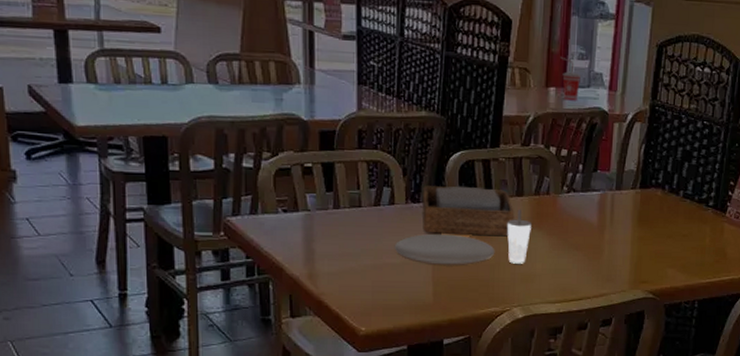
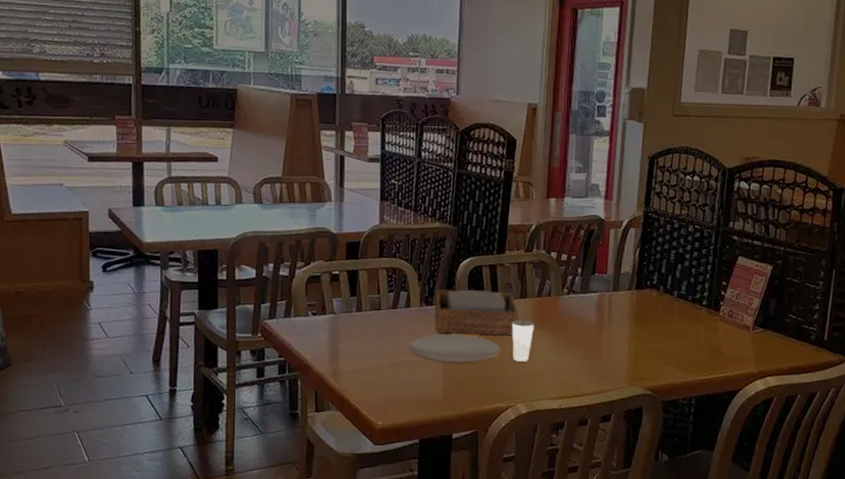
beverage cup: present [560,56,582,101] -> none [560,170,580,210]

